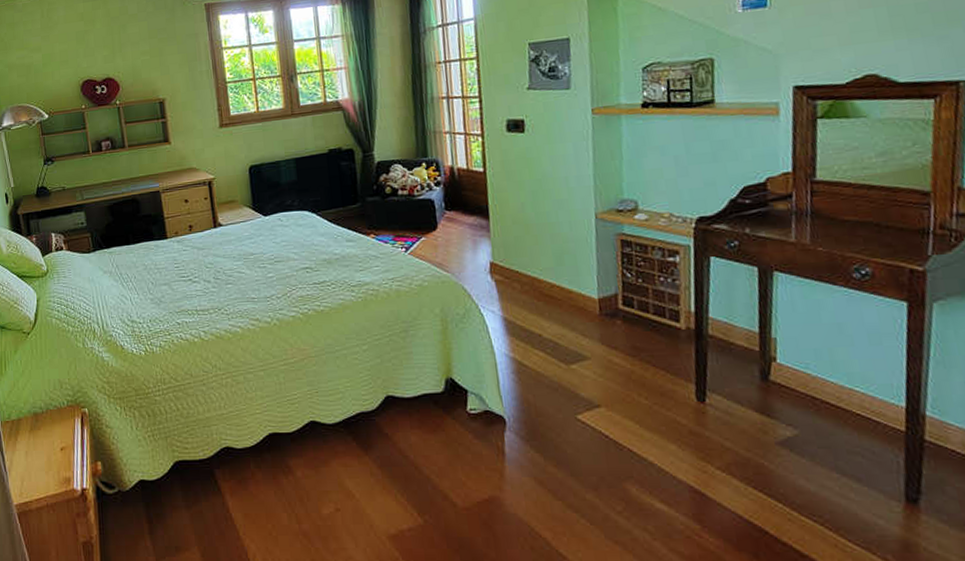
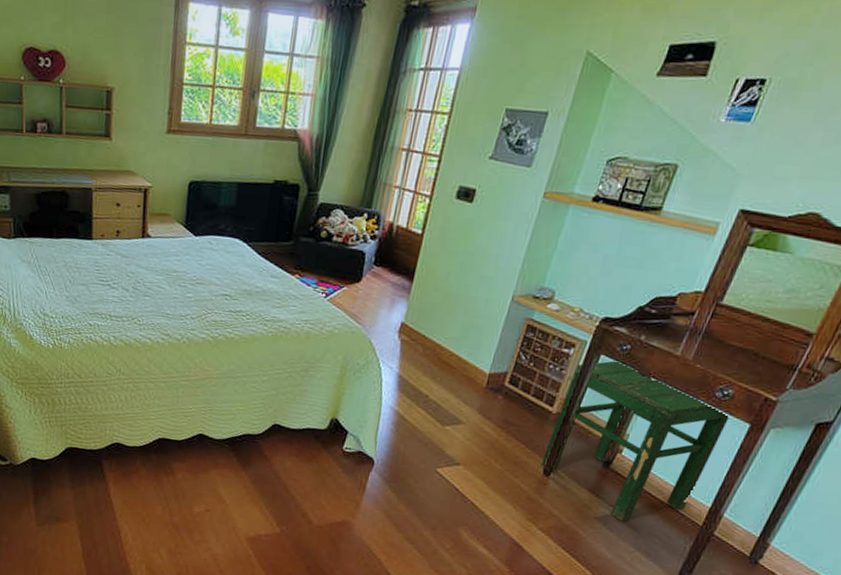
stool: none [688,258,881,443] -> present [540,360,732,522]

